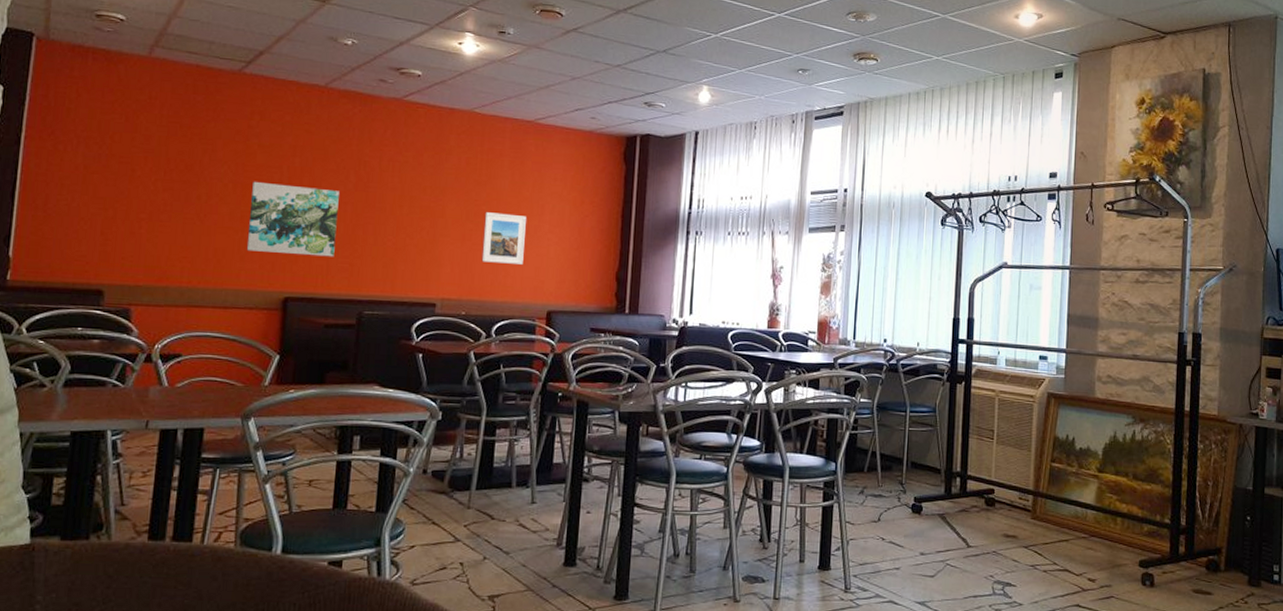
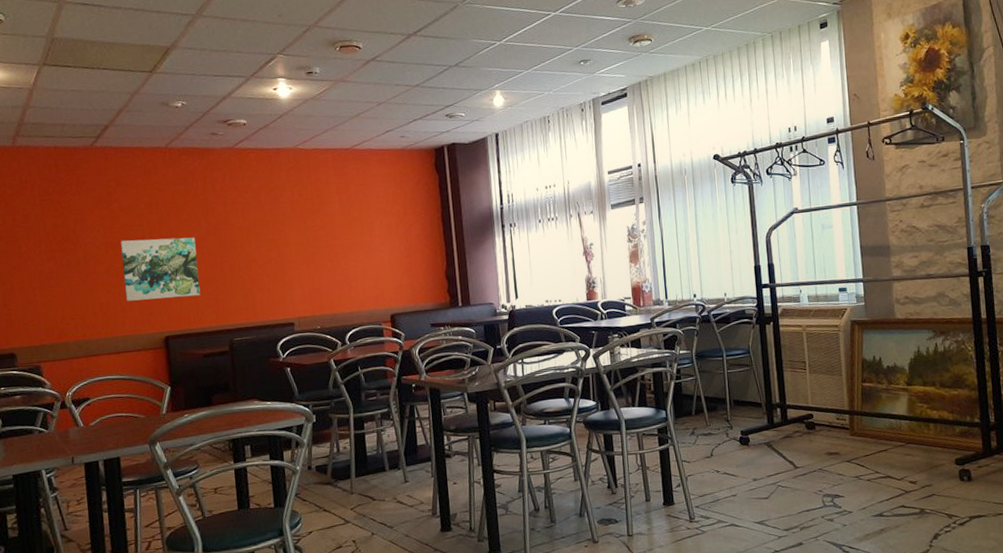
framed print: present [481,212,526,265] -> none [322,234,363,280]

